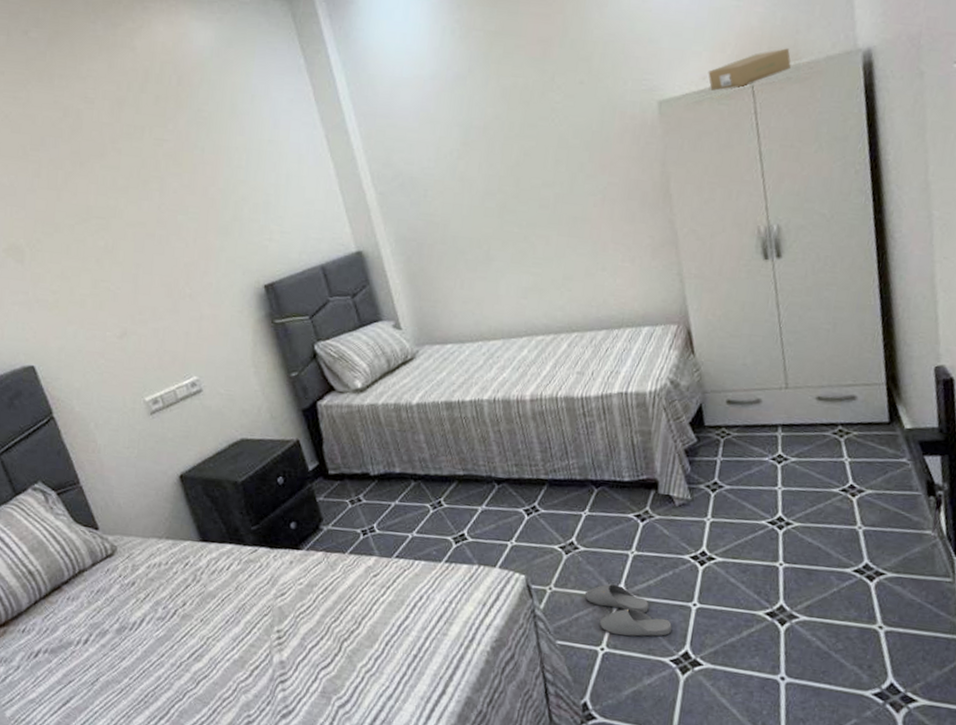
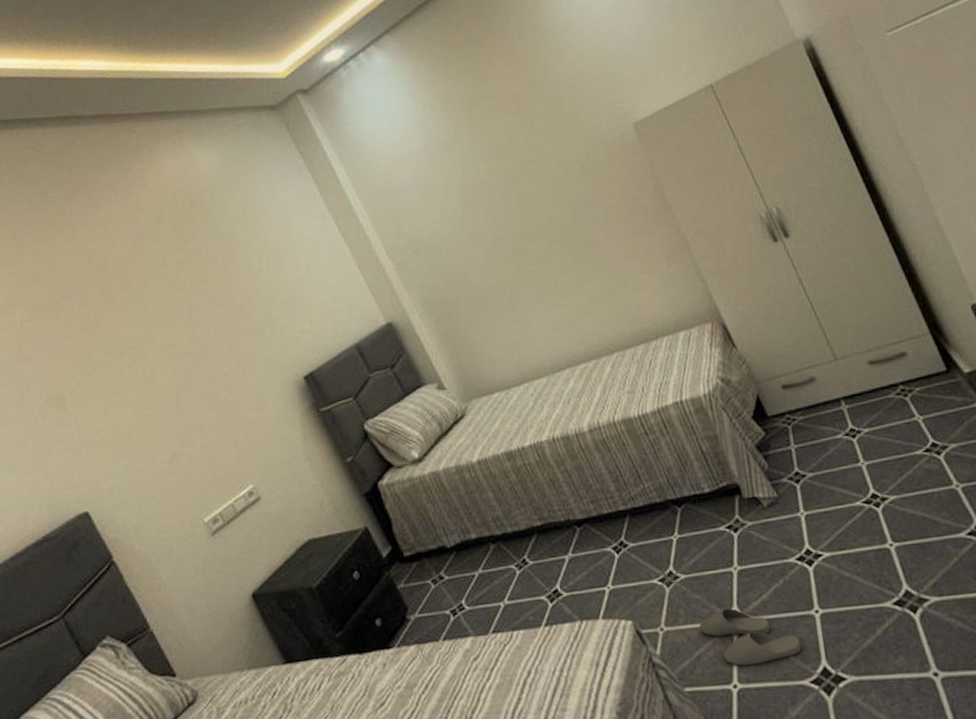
box: present [708,48,791,91] -> none [670,53,743,104]

